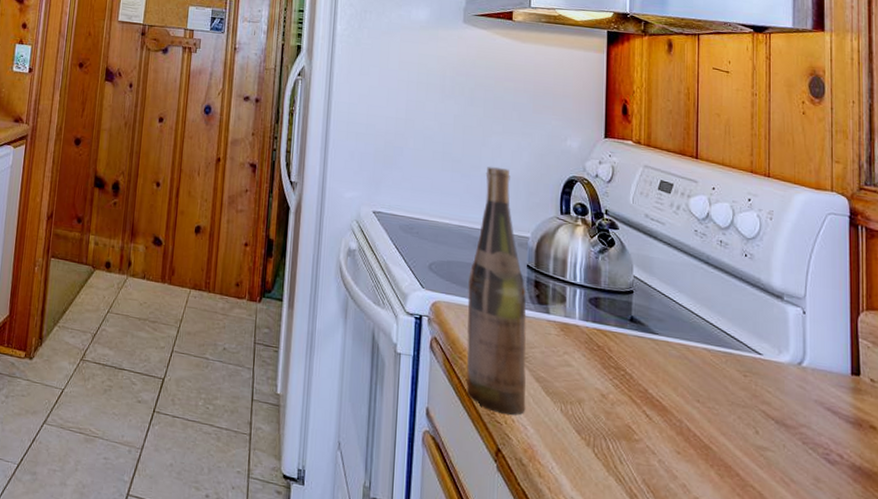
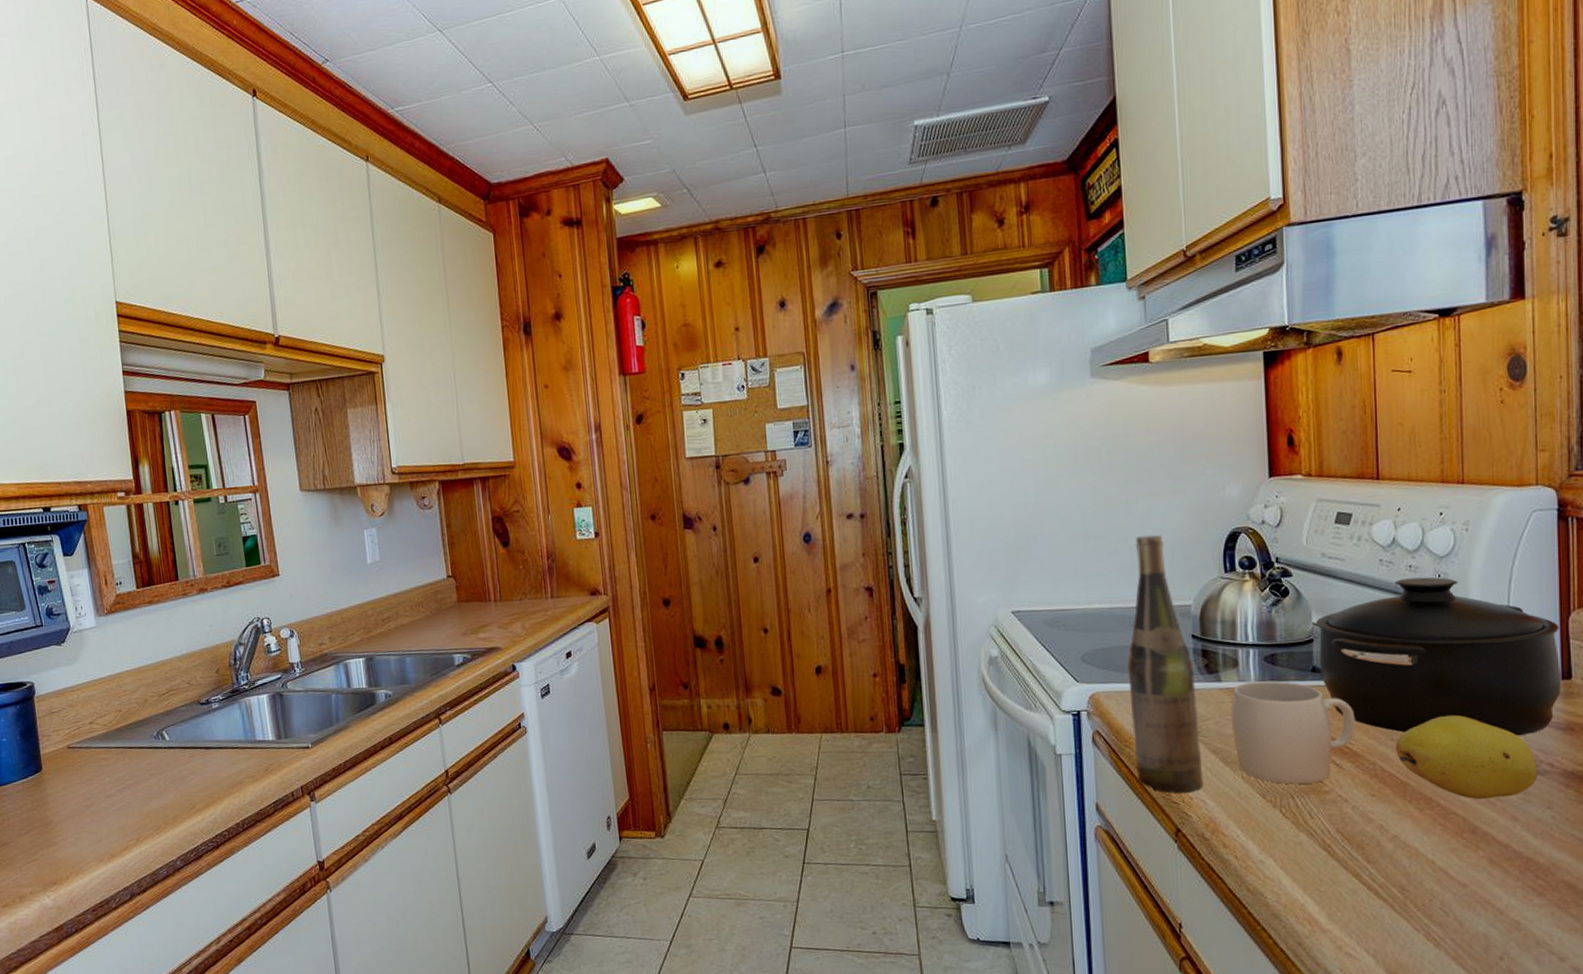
mug: none [555,319,666,430] -> present [1231,680,1355,785]
saucepan: none [636,251,851,422] -> present [1316,577,1562,736]
fruit: none [701,387,830,481] -> present [1395,714,1539,799]

